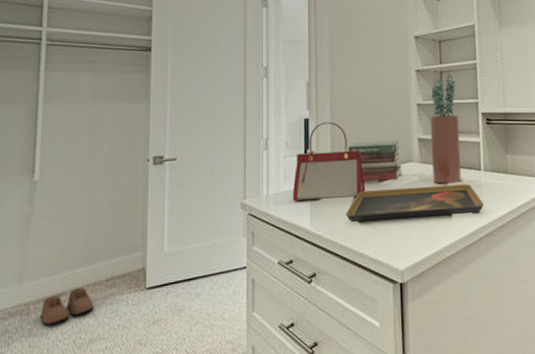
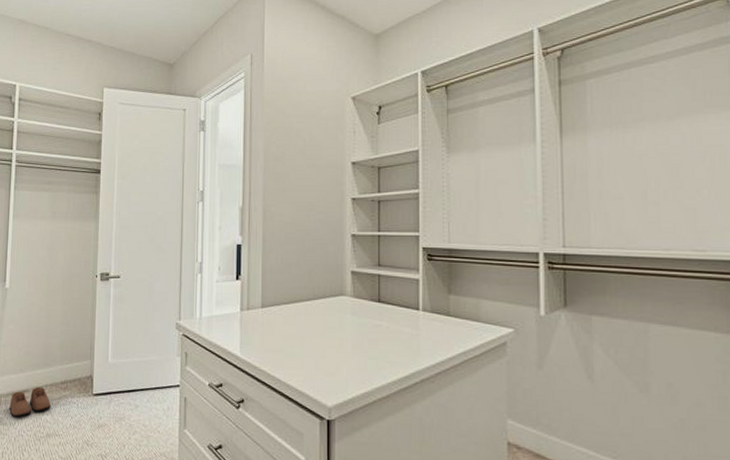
handbag: present [292,122,366,202] -> none [223,249,296,327]
decorative tray: present [346,184,484,223] -> none [275,321,420,356]
books: present [348,140,402,182] -> none [279,271,333,313]
vase: present [430,69,462,184] -> none [365,199,397,322]

